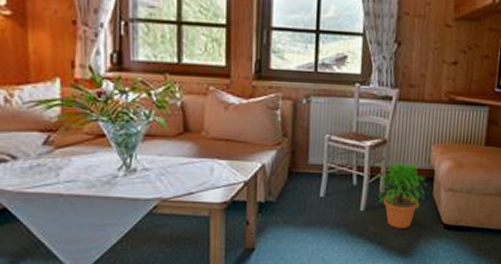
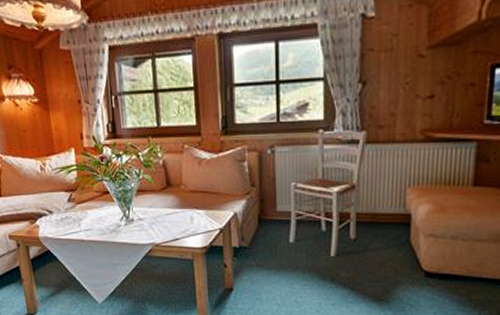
potted plant: present [378,162,427,228] -> none [348,207,403,274]

